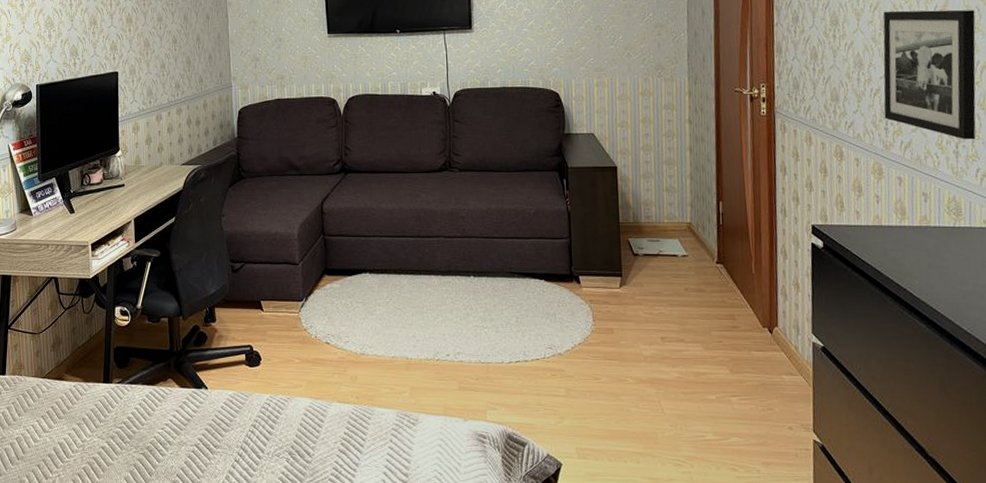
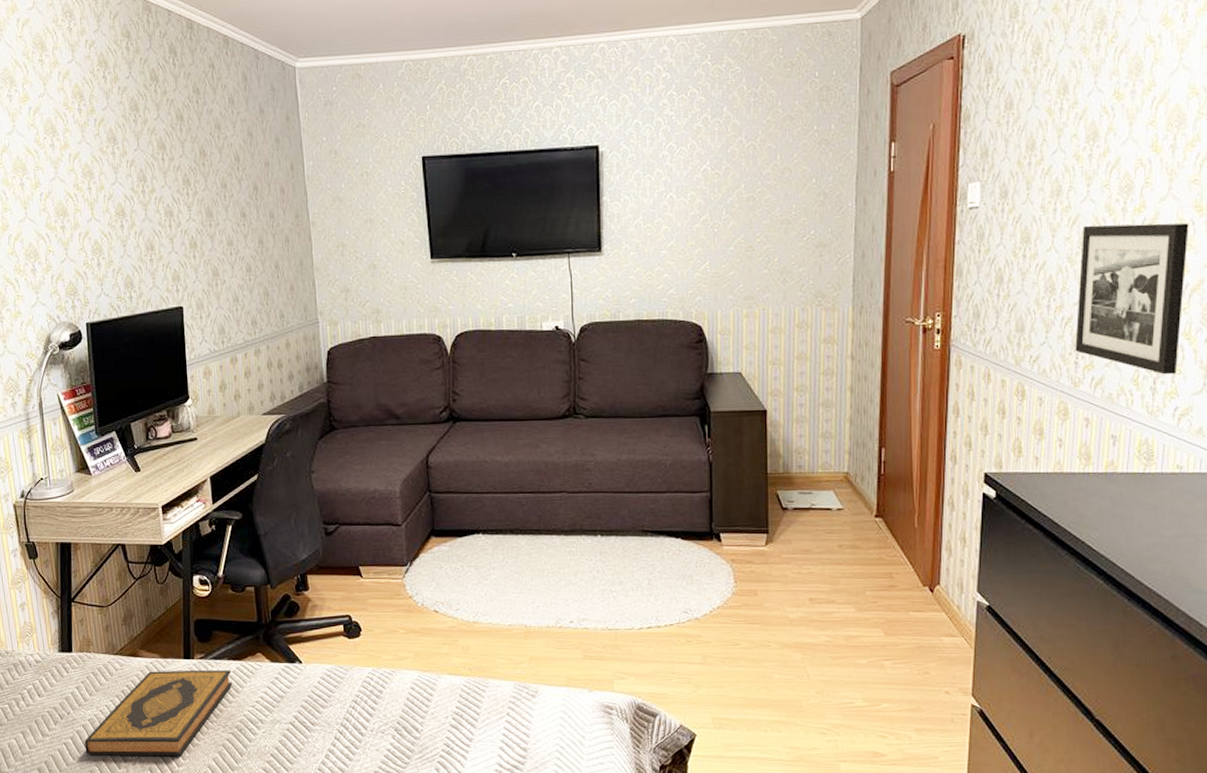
hardback book: none [11,394,145,475] -> present [84,670,233,757]

